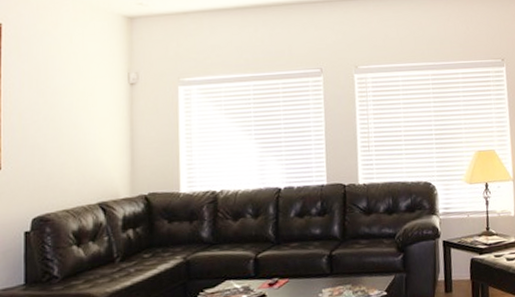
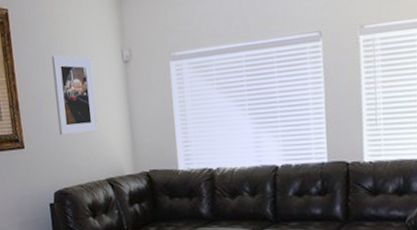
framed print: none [46,73,95,157] -> present [51,55,98,136]

